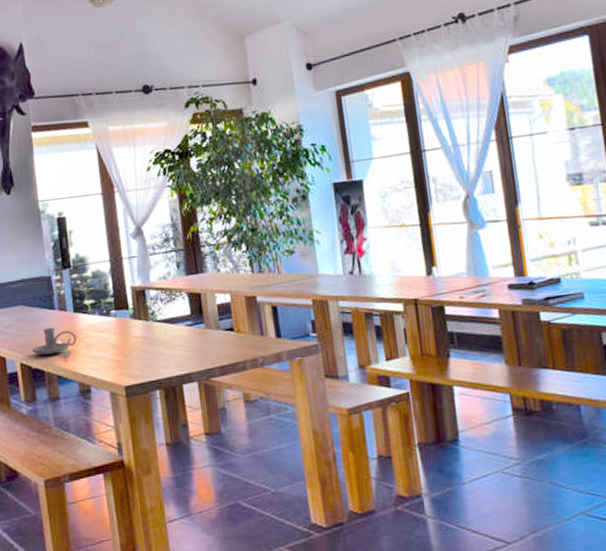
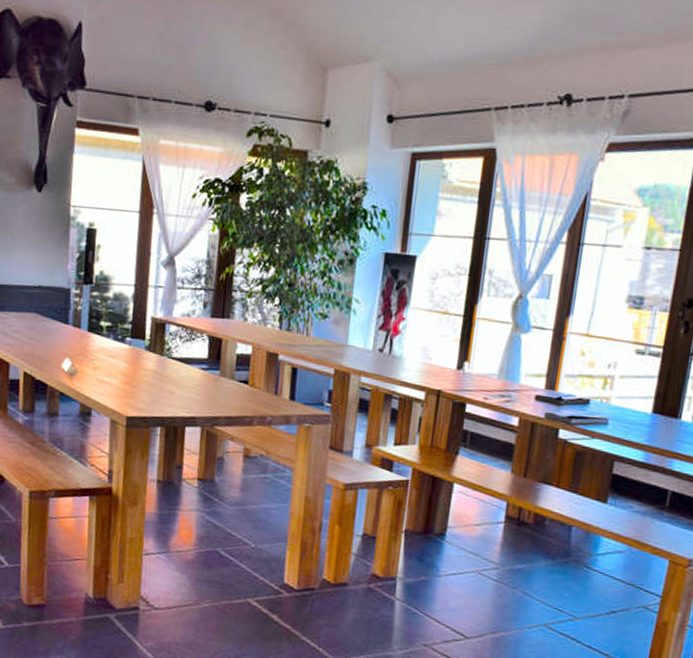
candle holder: present [31,327,77,355] -> none [37,341,86,370]

